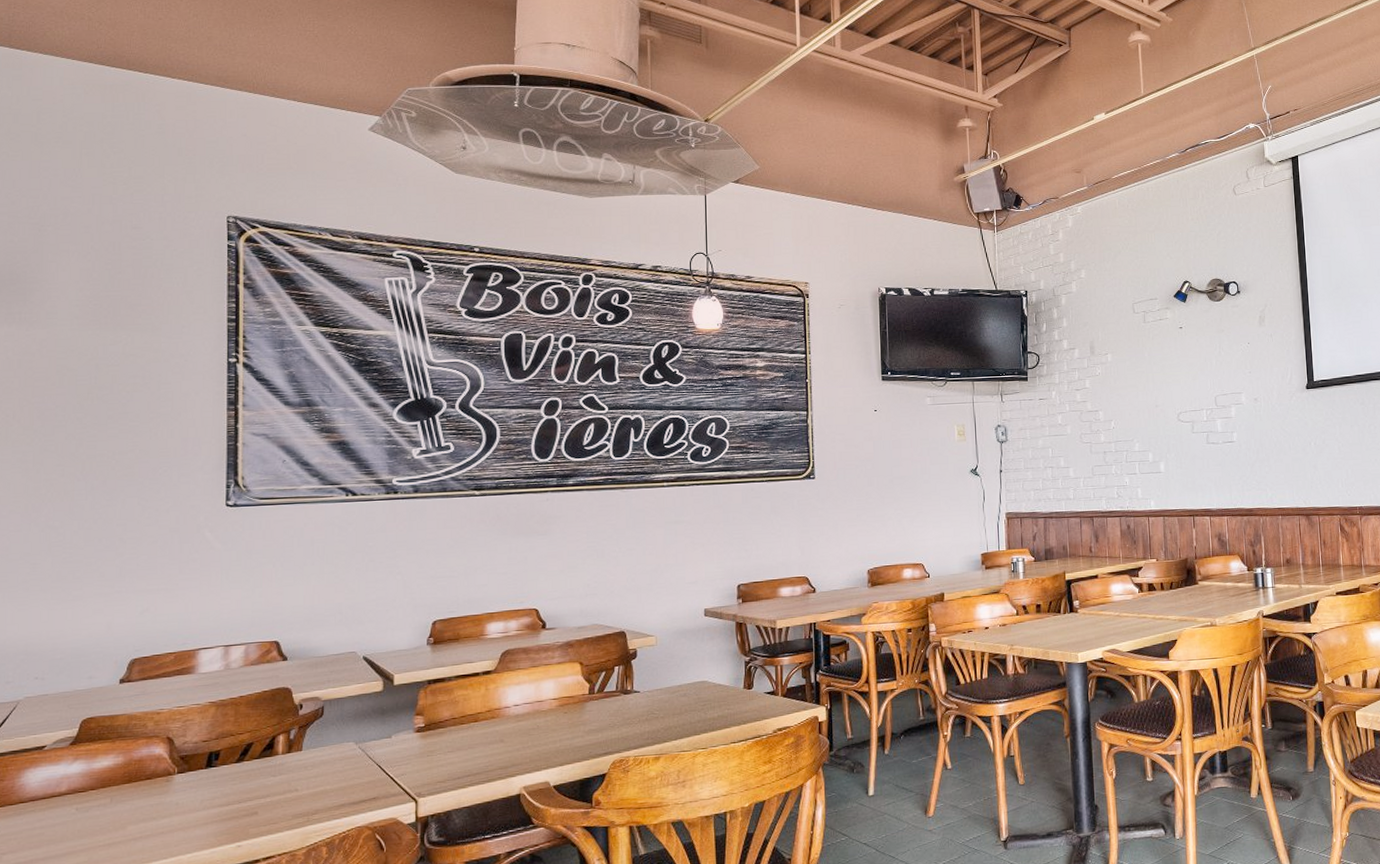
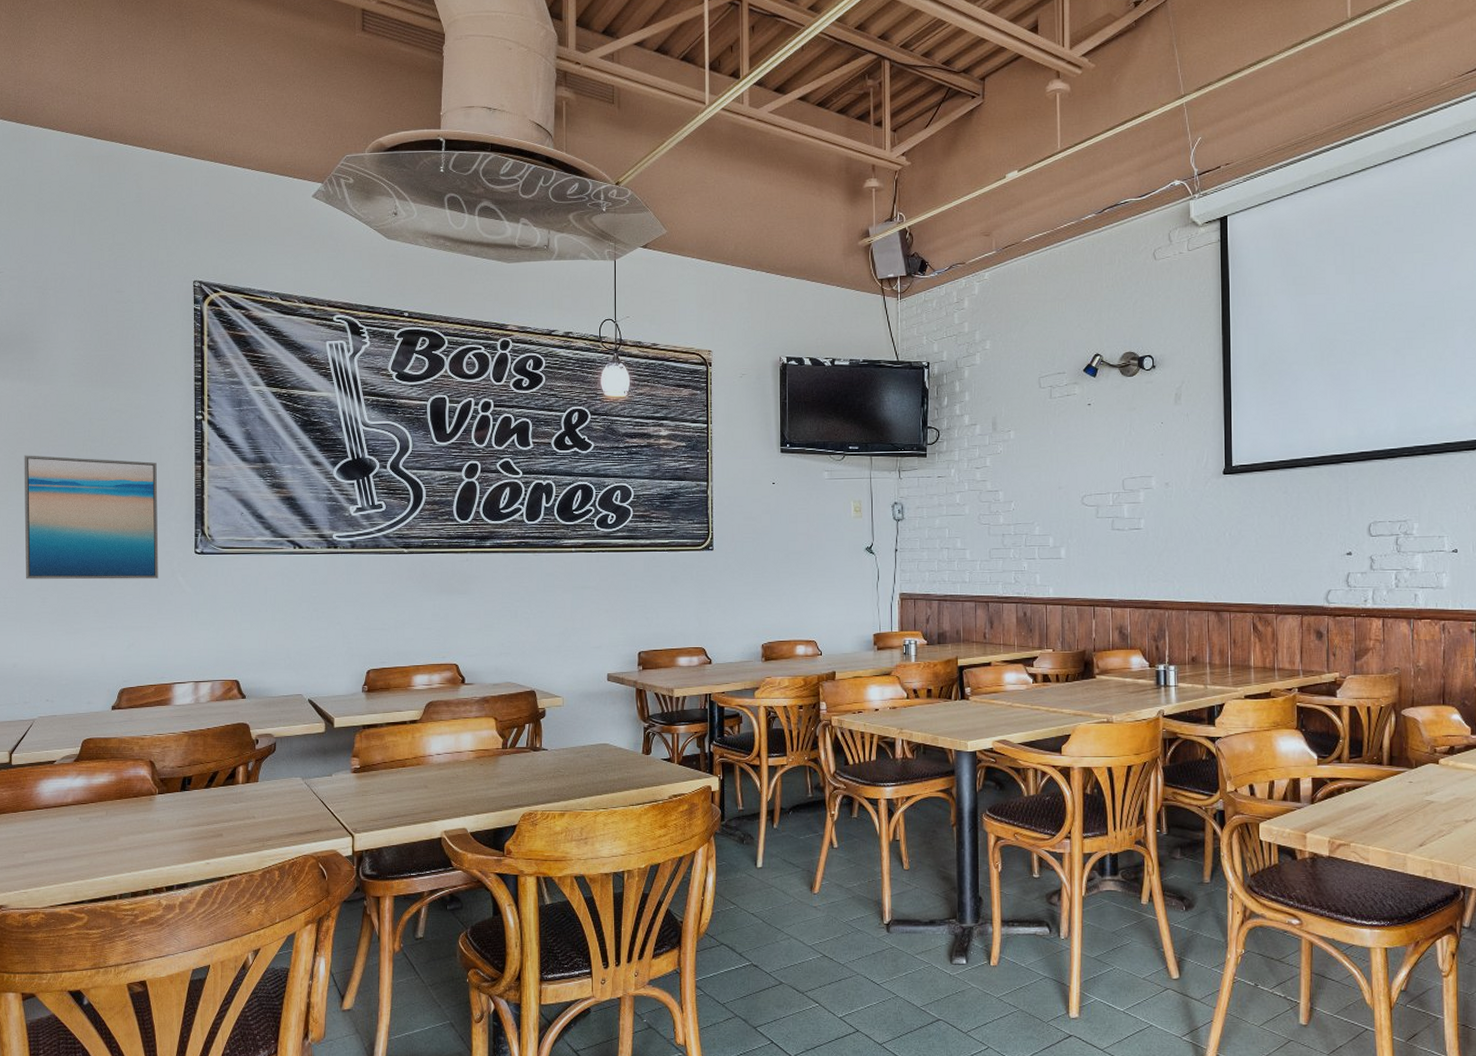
wall art: none [10,406,181,544] -> present [24,455,159,580]

